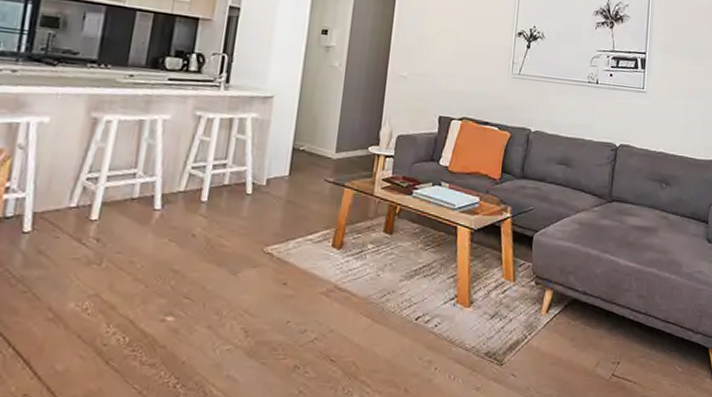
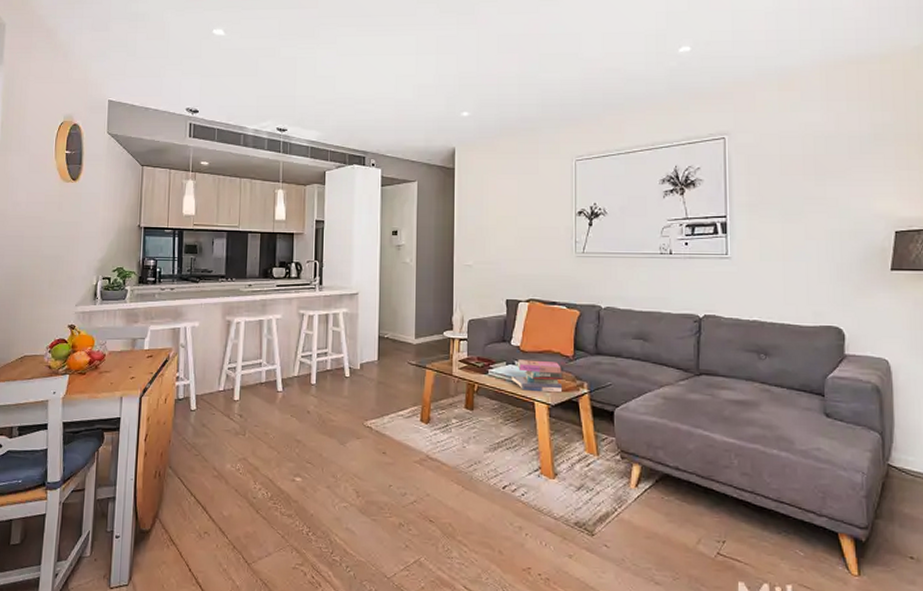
books: none [436,180,488,217] -> present [511,359,563,393]

